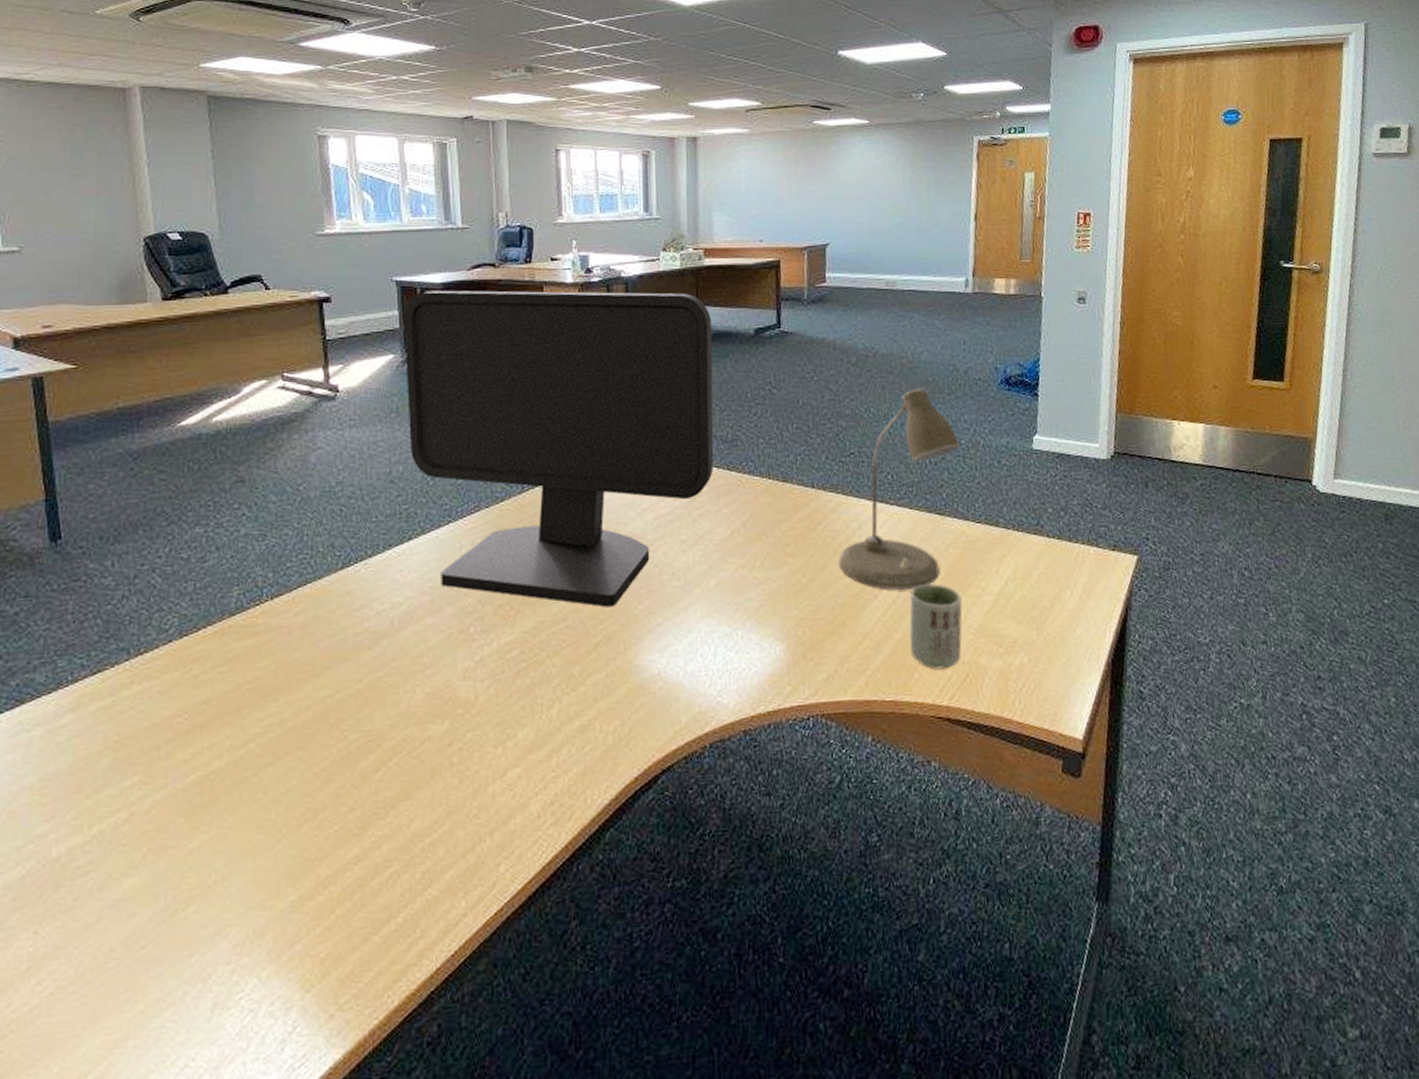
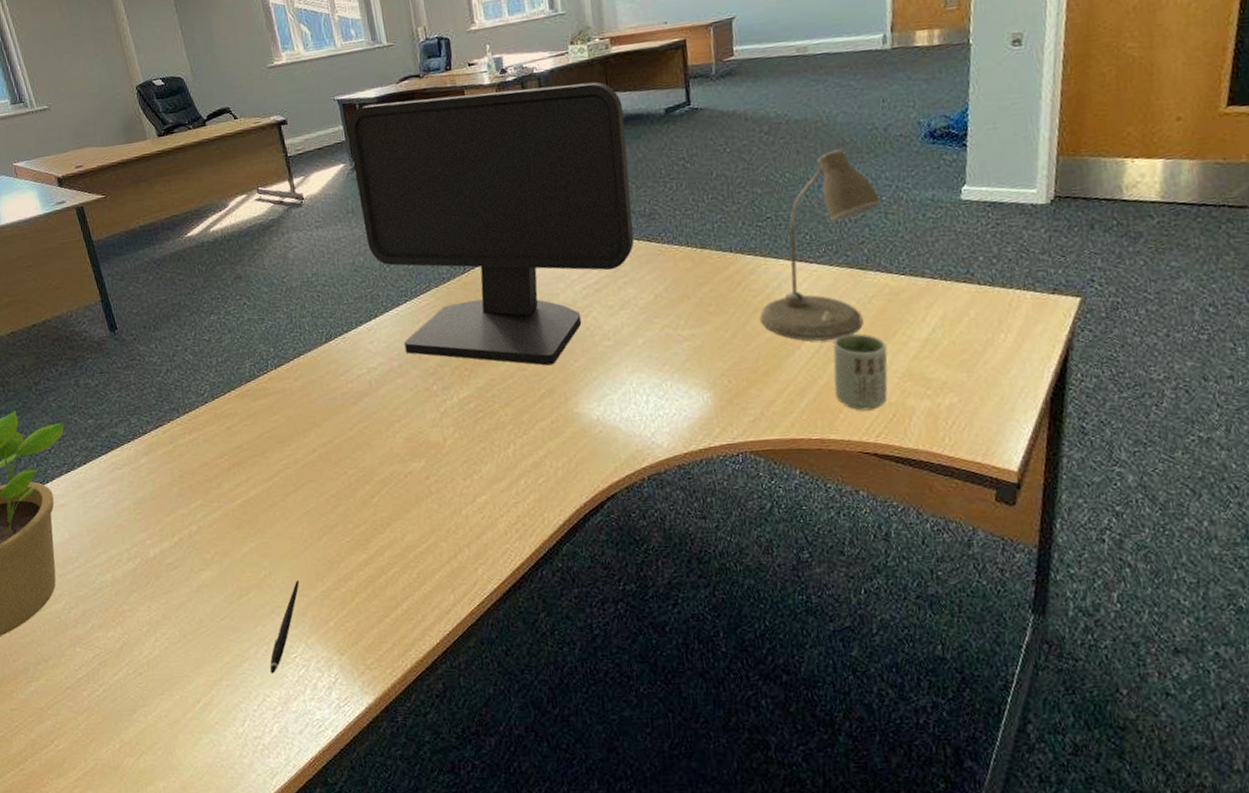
pen: none [201,887,261,1026] -> present [270,581,299,674]

